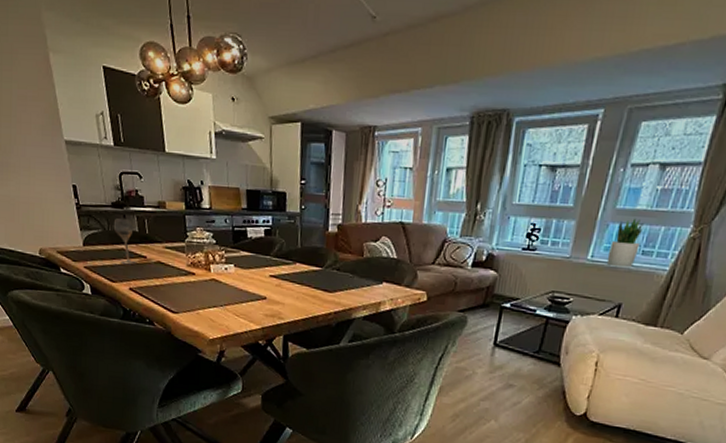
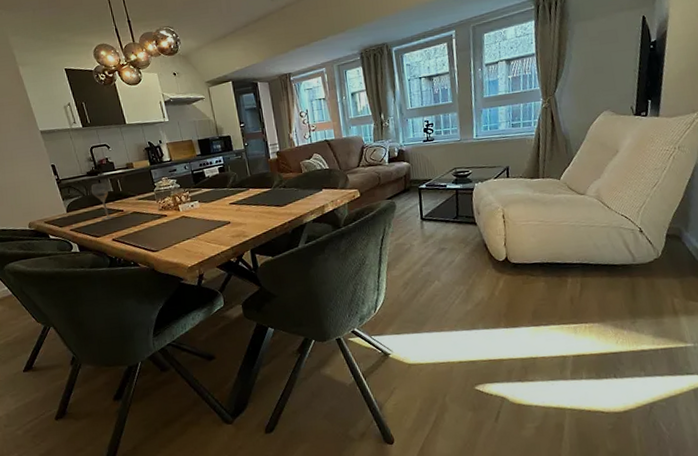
planter: present [606,218,643,268] -> none [487,101,509,141]

